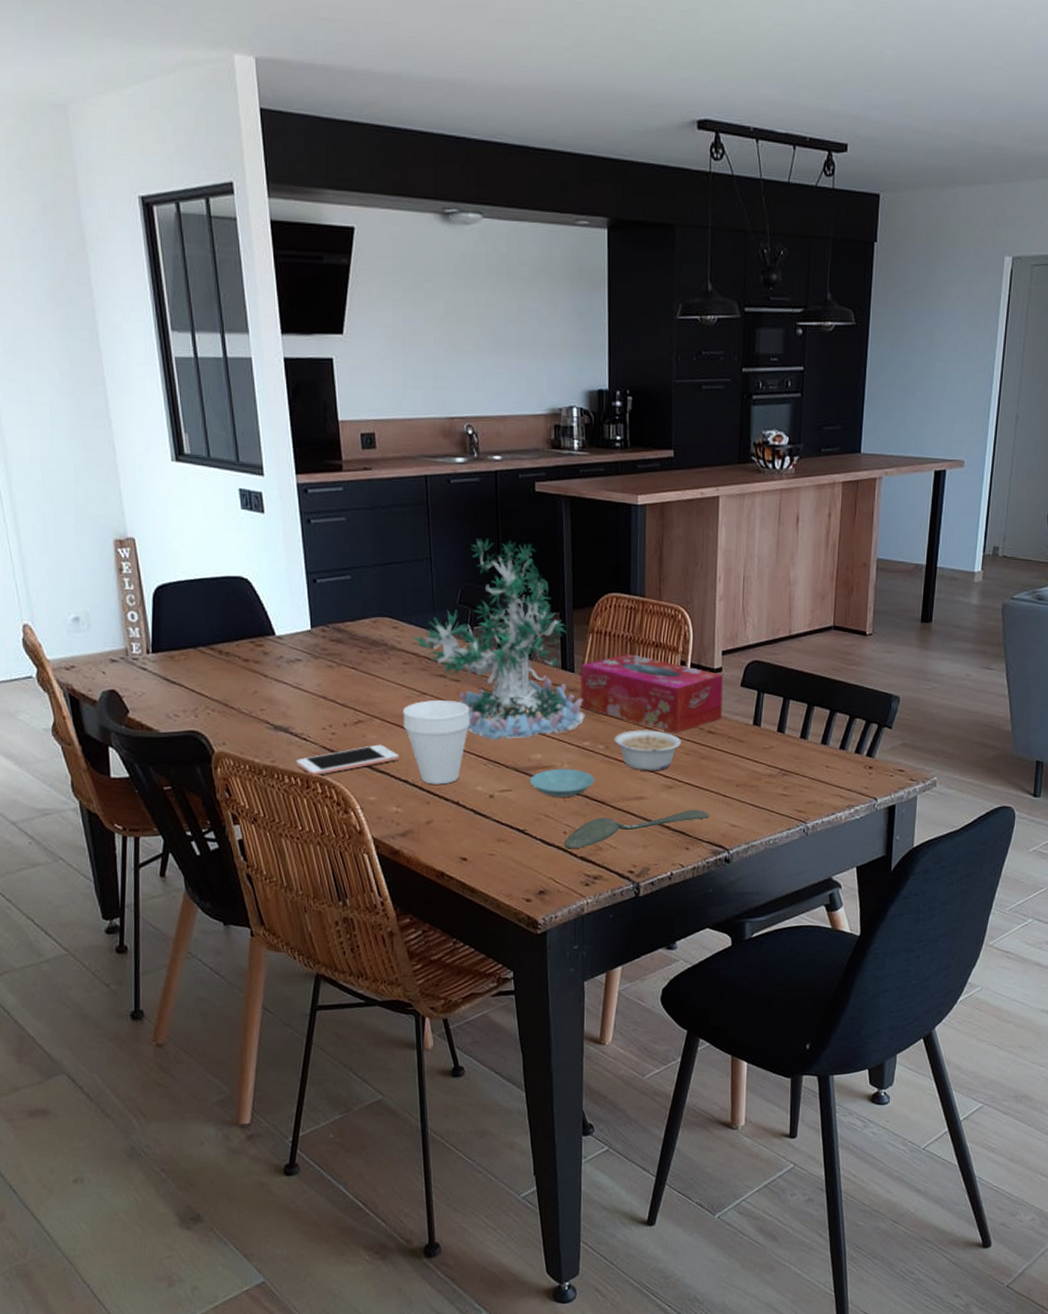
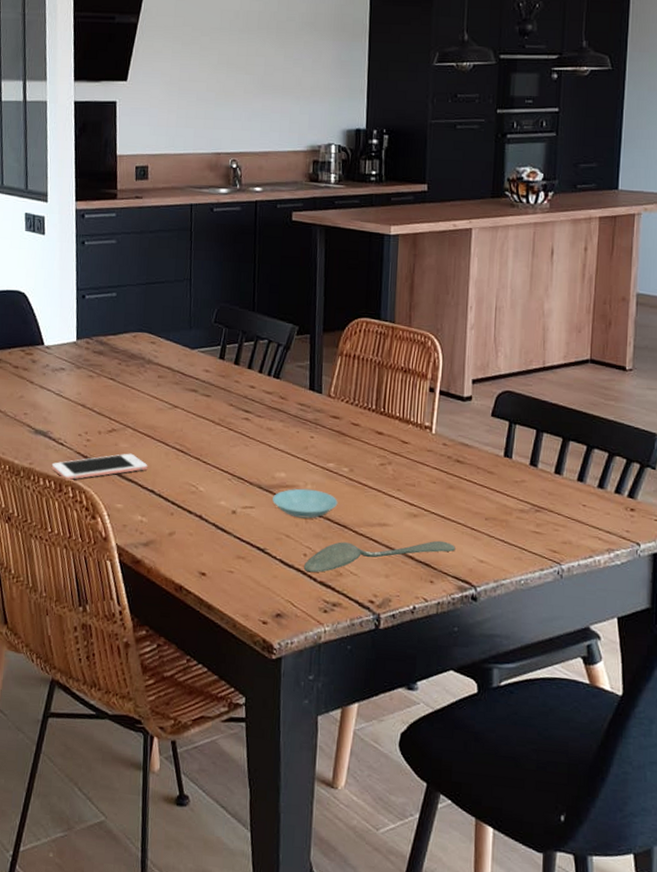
cup: present [403,699,471,785] -> none [154,413,218,497]
plant: present [411,537,585,740] -> none [166,262,331,456]
tissue box: present [580,653,723,733] -> none [326,377,473,460]
legume: present [614,730,681,771] -> none [359,454,428,498]

